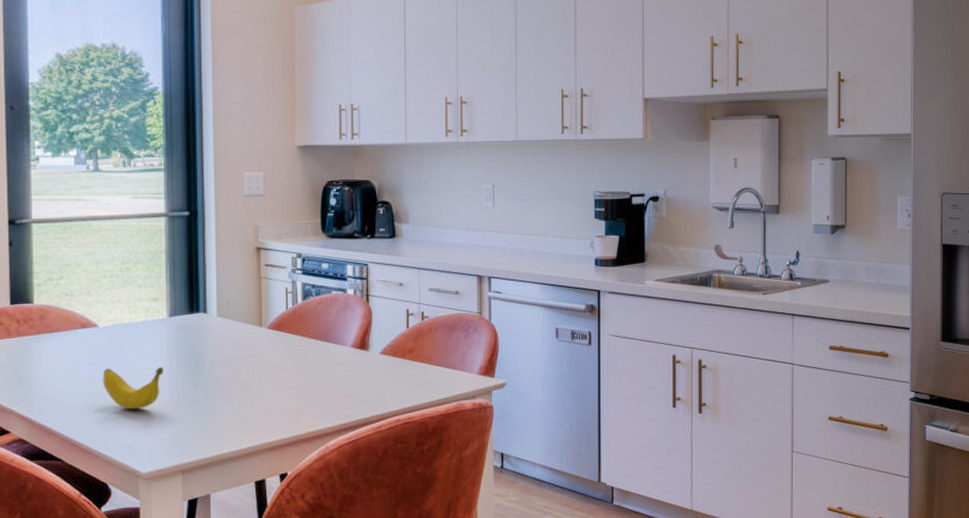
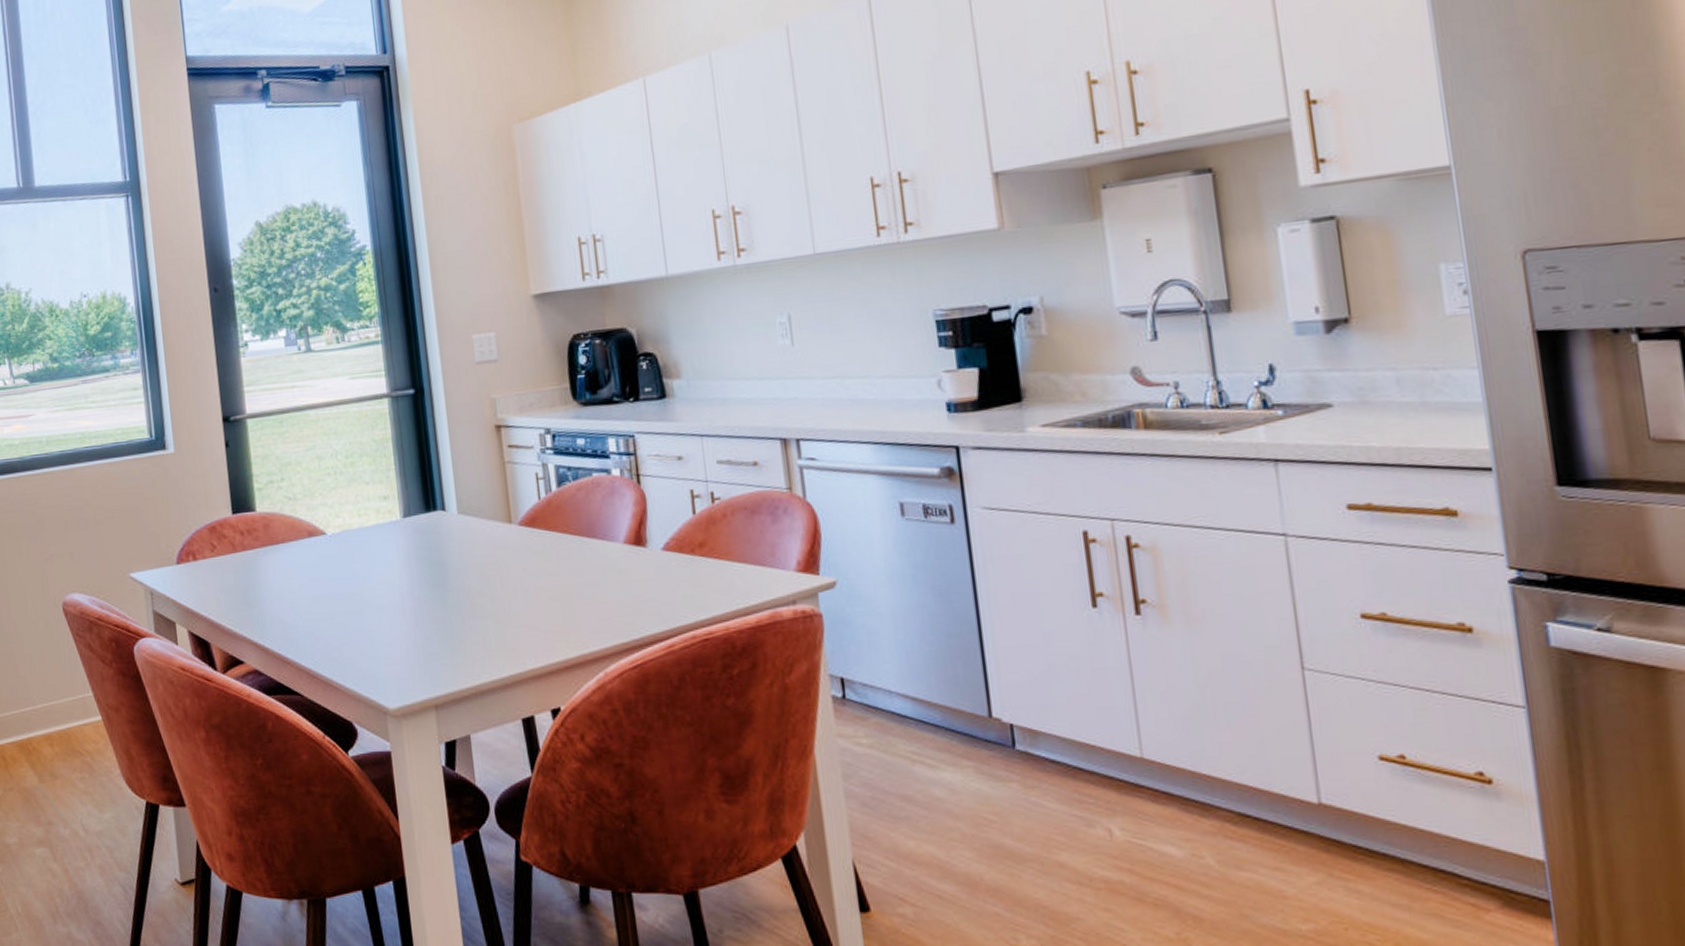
banana: present [102,366,164,410] -> none [336,578,403,633]

